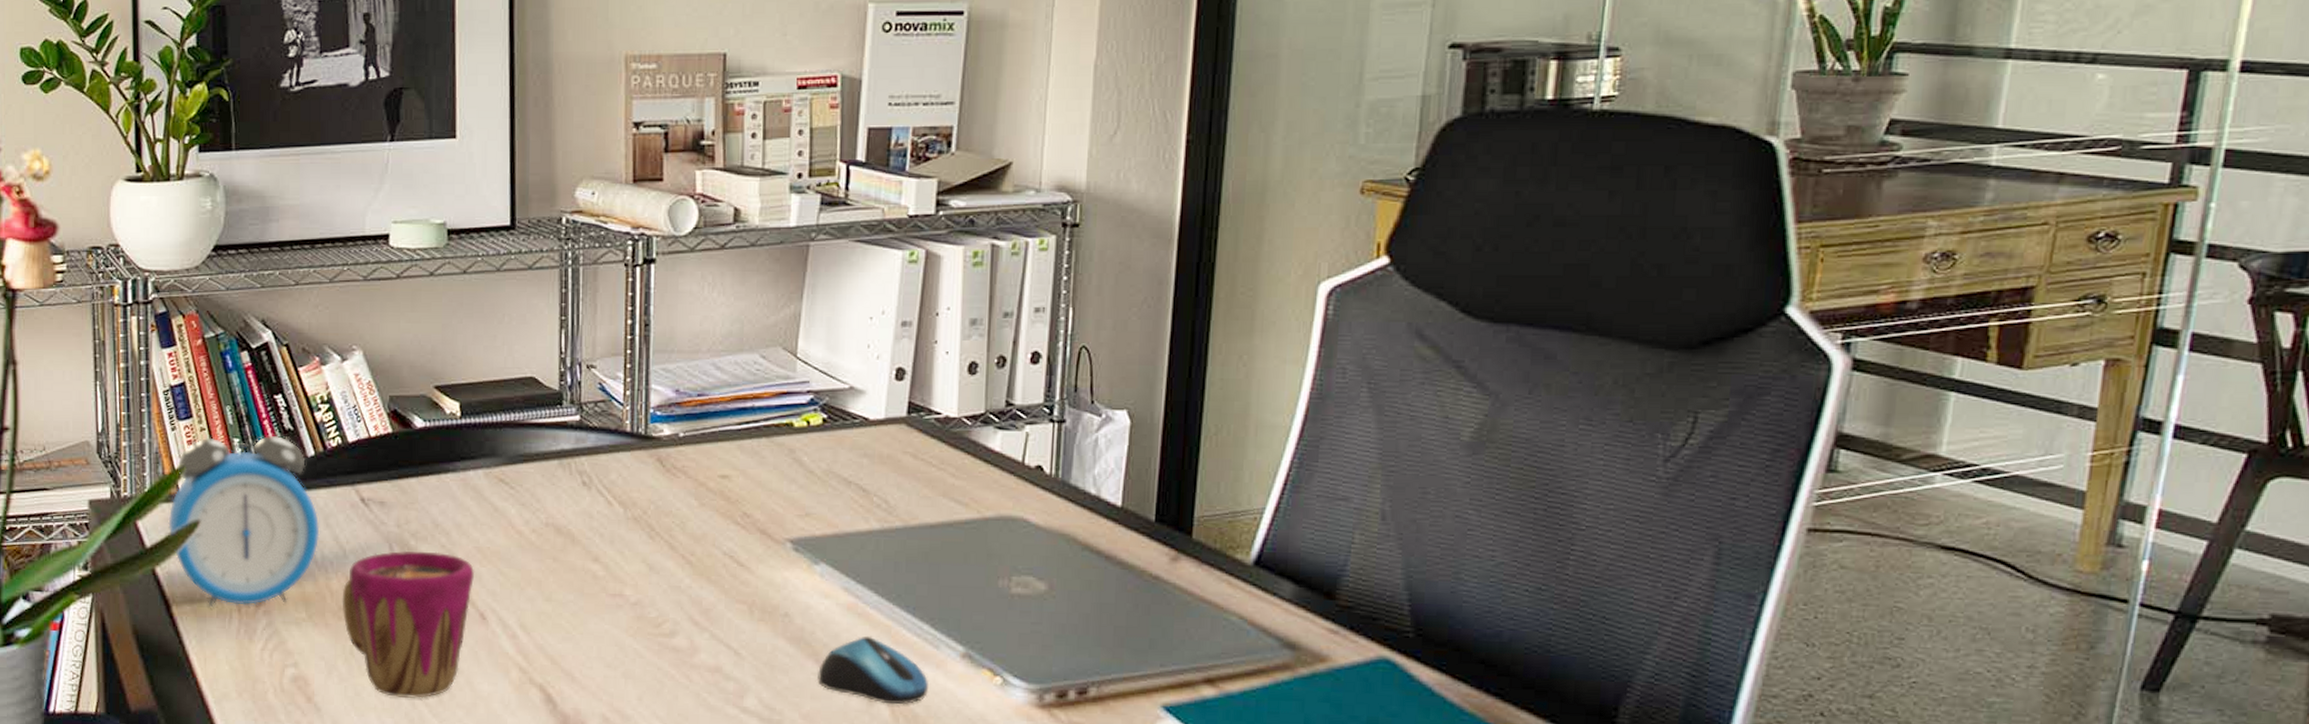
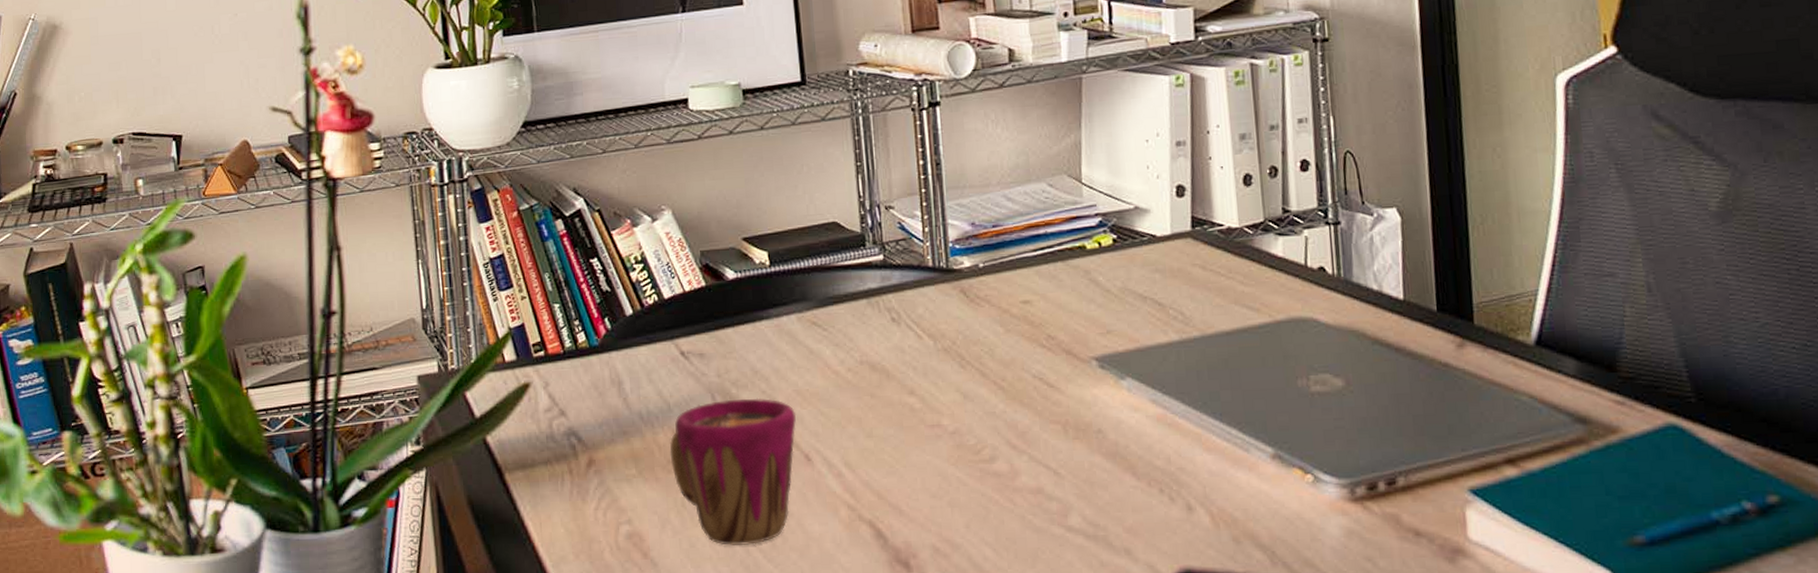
alarm clock: present [168,435,320,607] -> none [495,297,644,471]
computer mouse: present [818,635,928,705] -> none [1136,445,1244,511]

